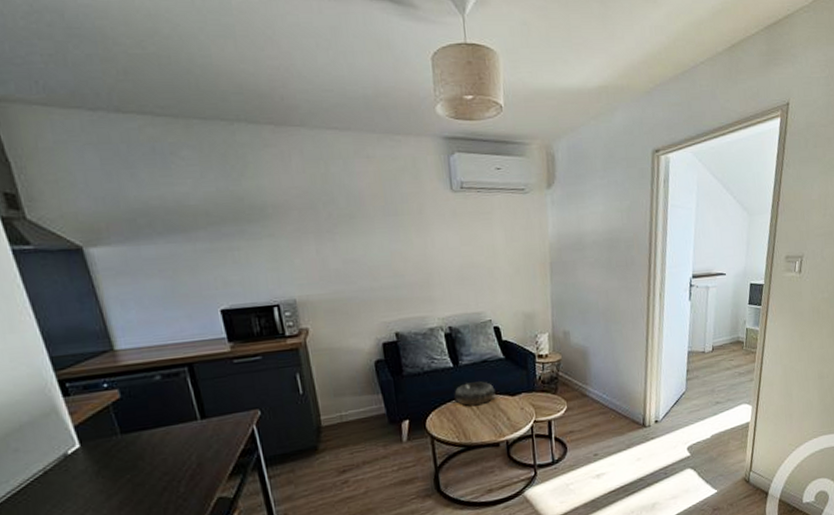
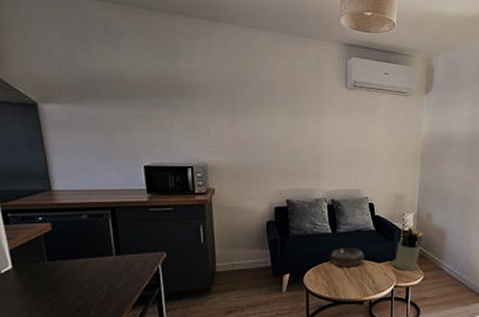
planter: none [527,348,561,403] -> present [391,226,421,271]

